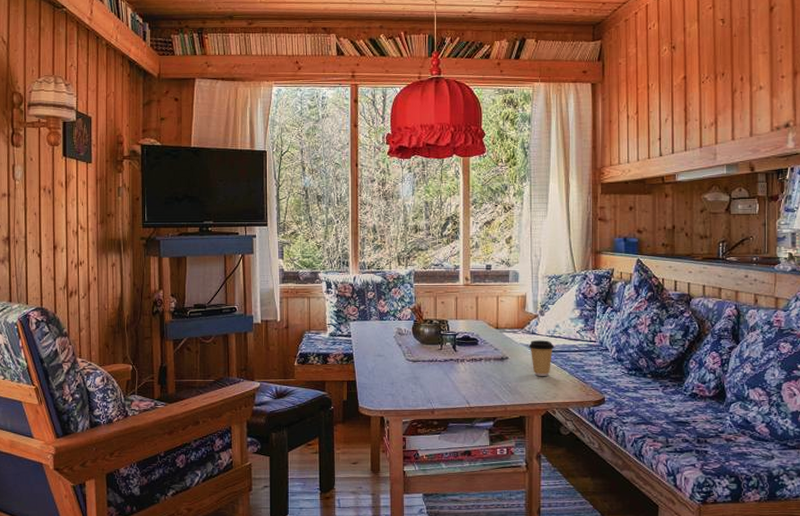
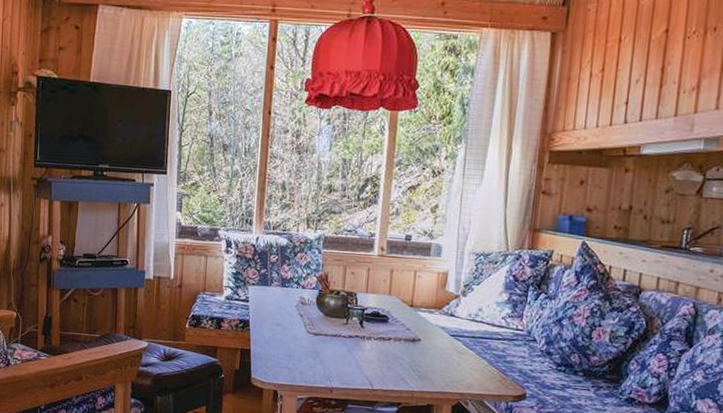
coffee cup: present [528,340,555,376] -> none [445,323,475,364]

